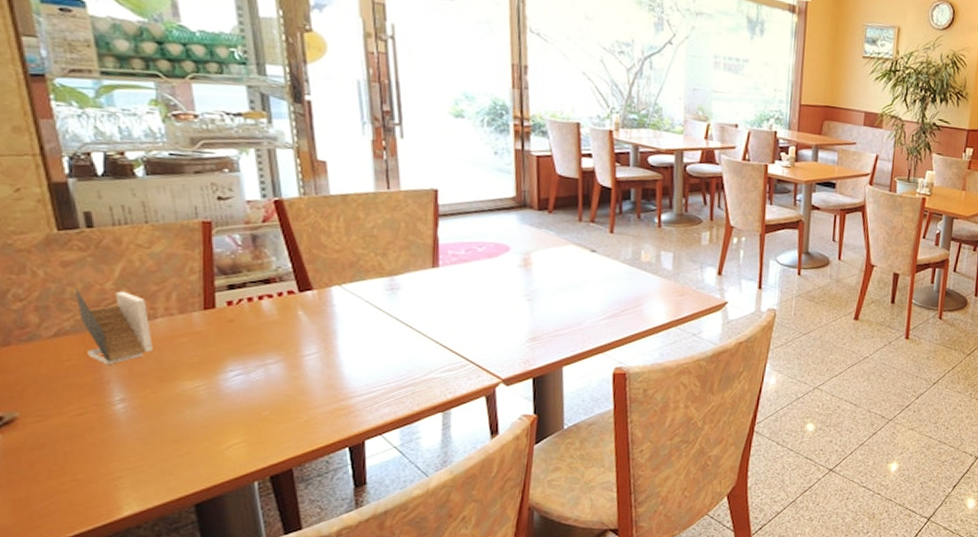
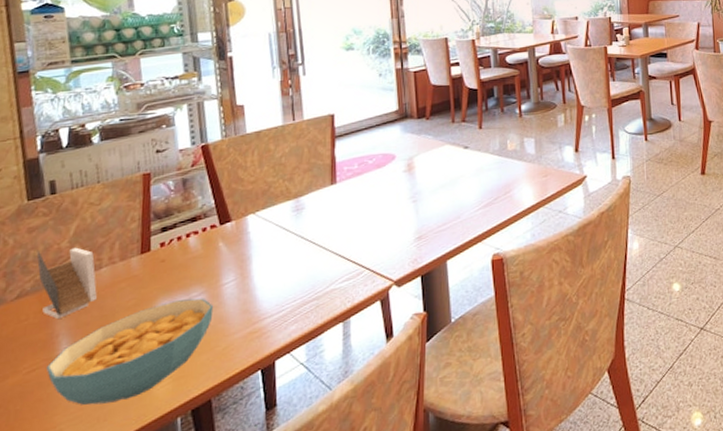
cereal bowl: none [96,365,293,458] -> present [45,298,214,406]

